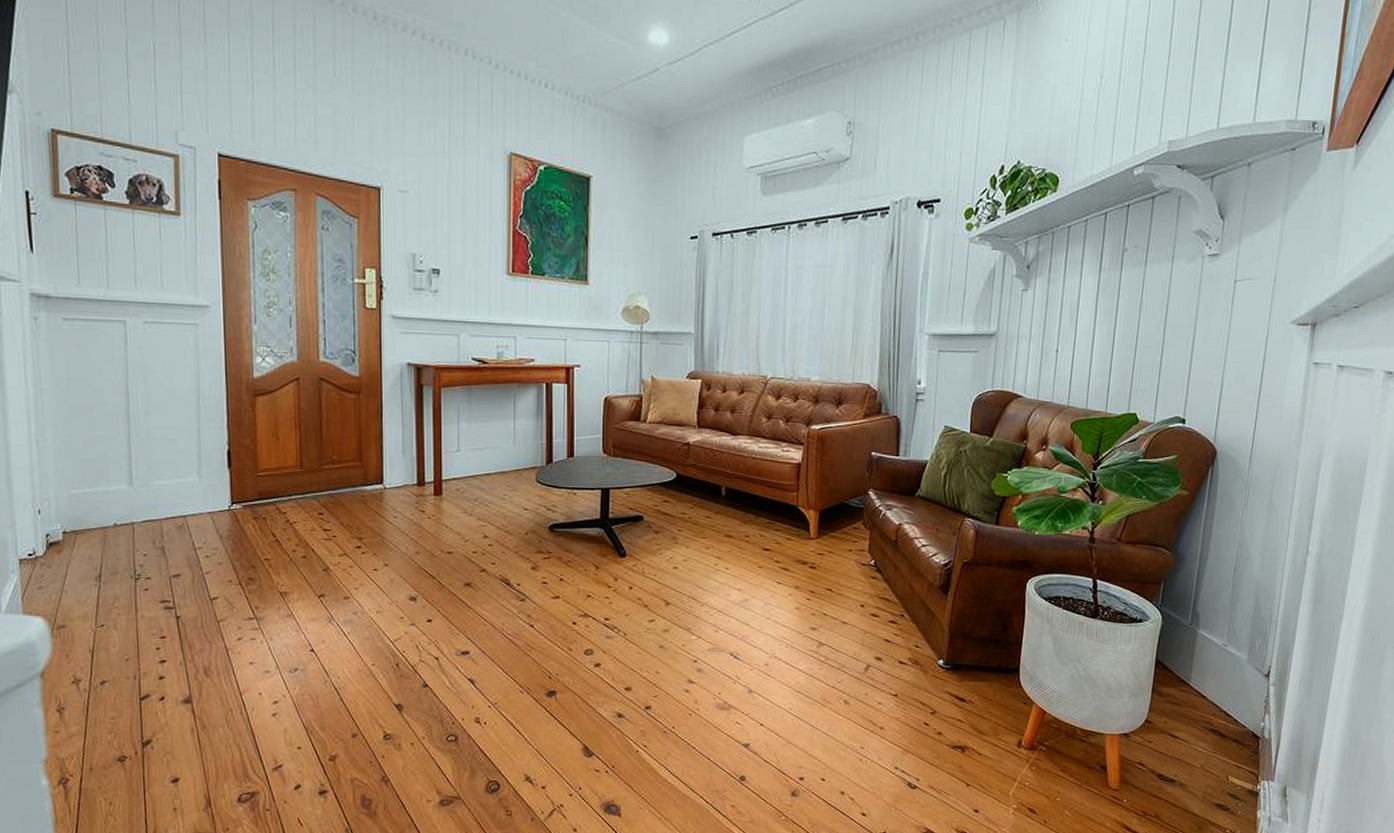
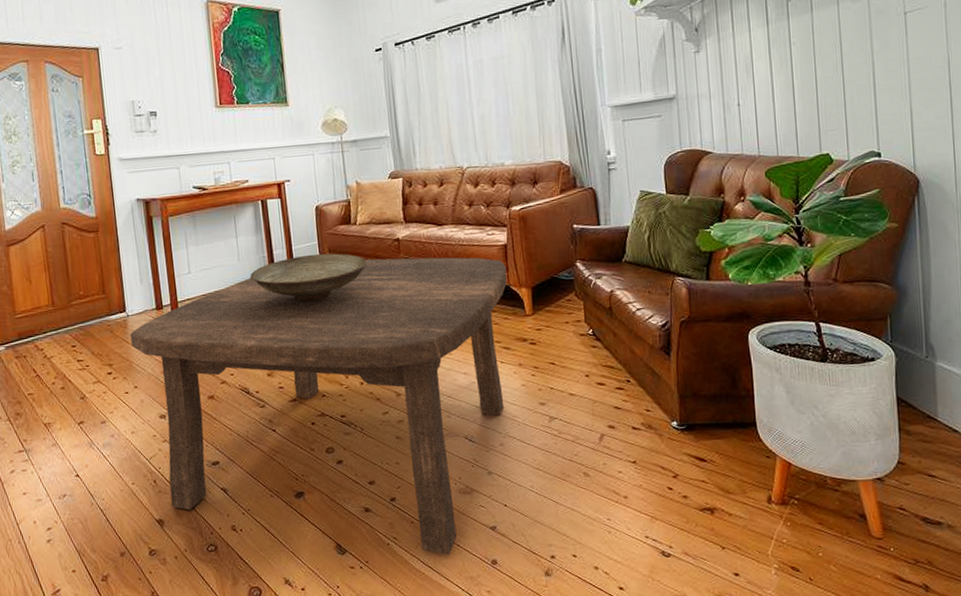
coffee table: none [386,461,797,767] -> present [130,257,508,555]
decorative bowl: none [525,447,653,498] -> present [250,253,368,302]

